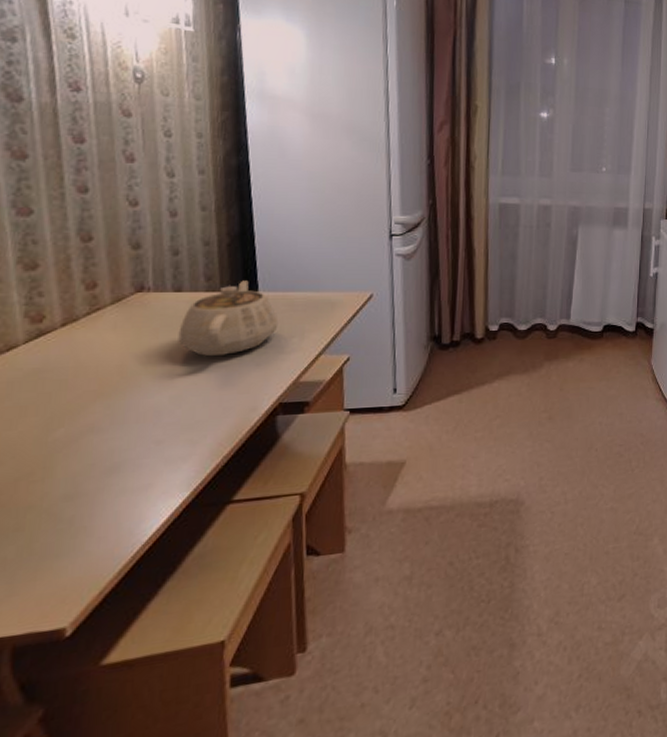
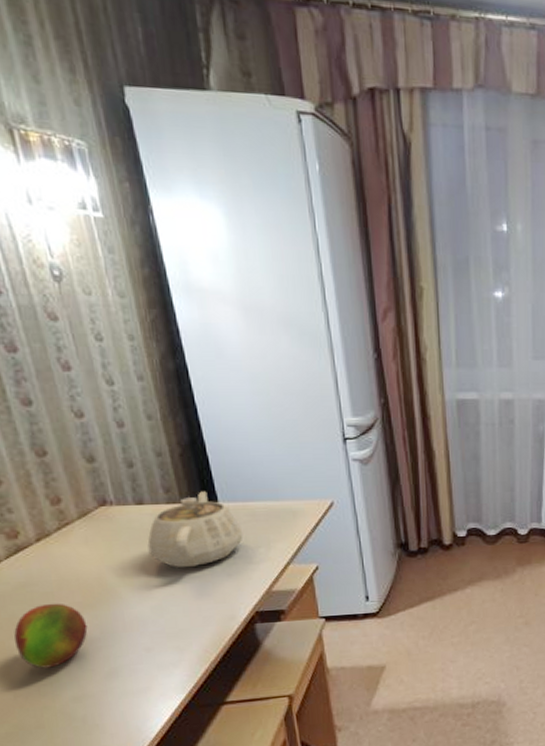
fruit: none [13,391,97,463] -> present [14,603,88,669]

